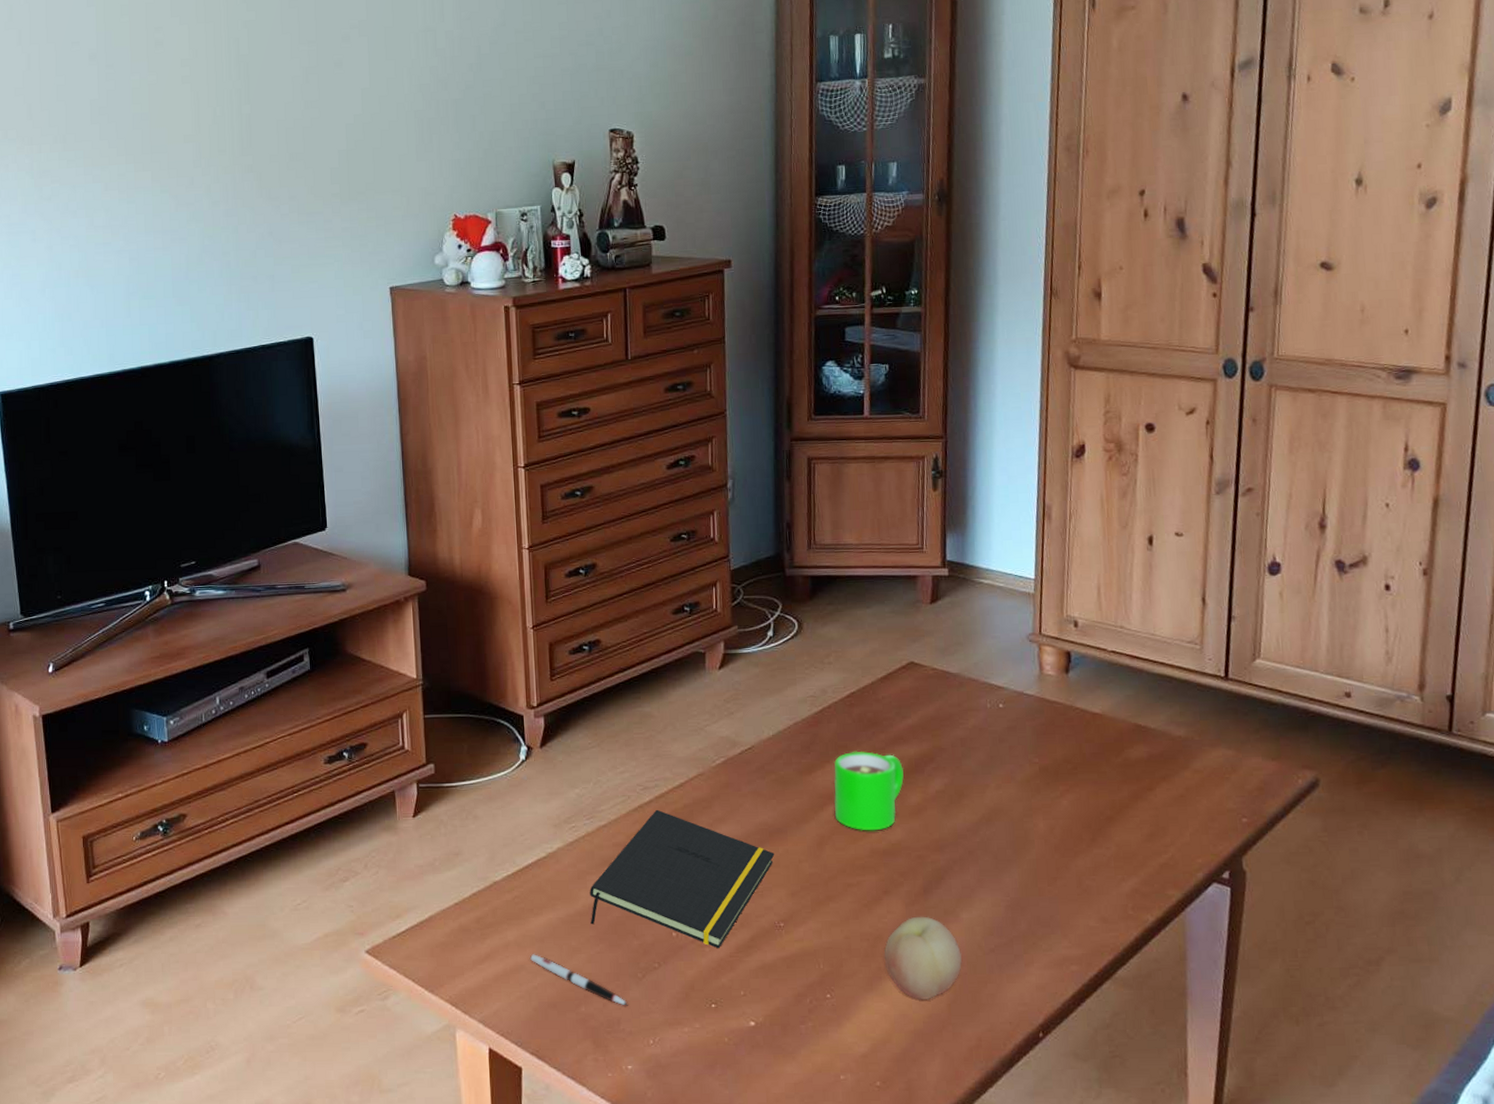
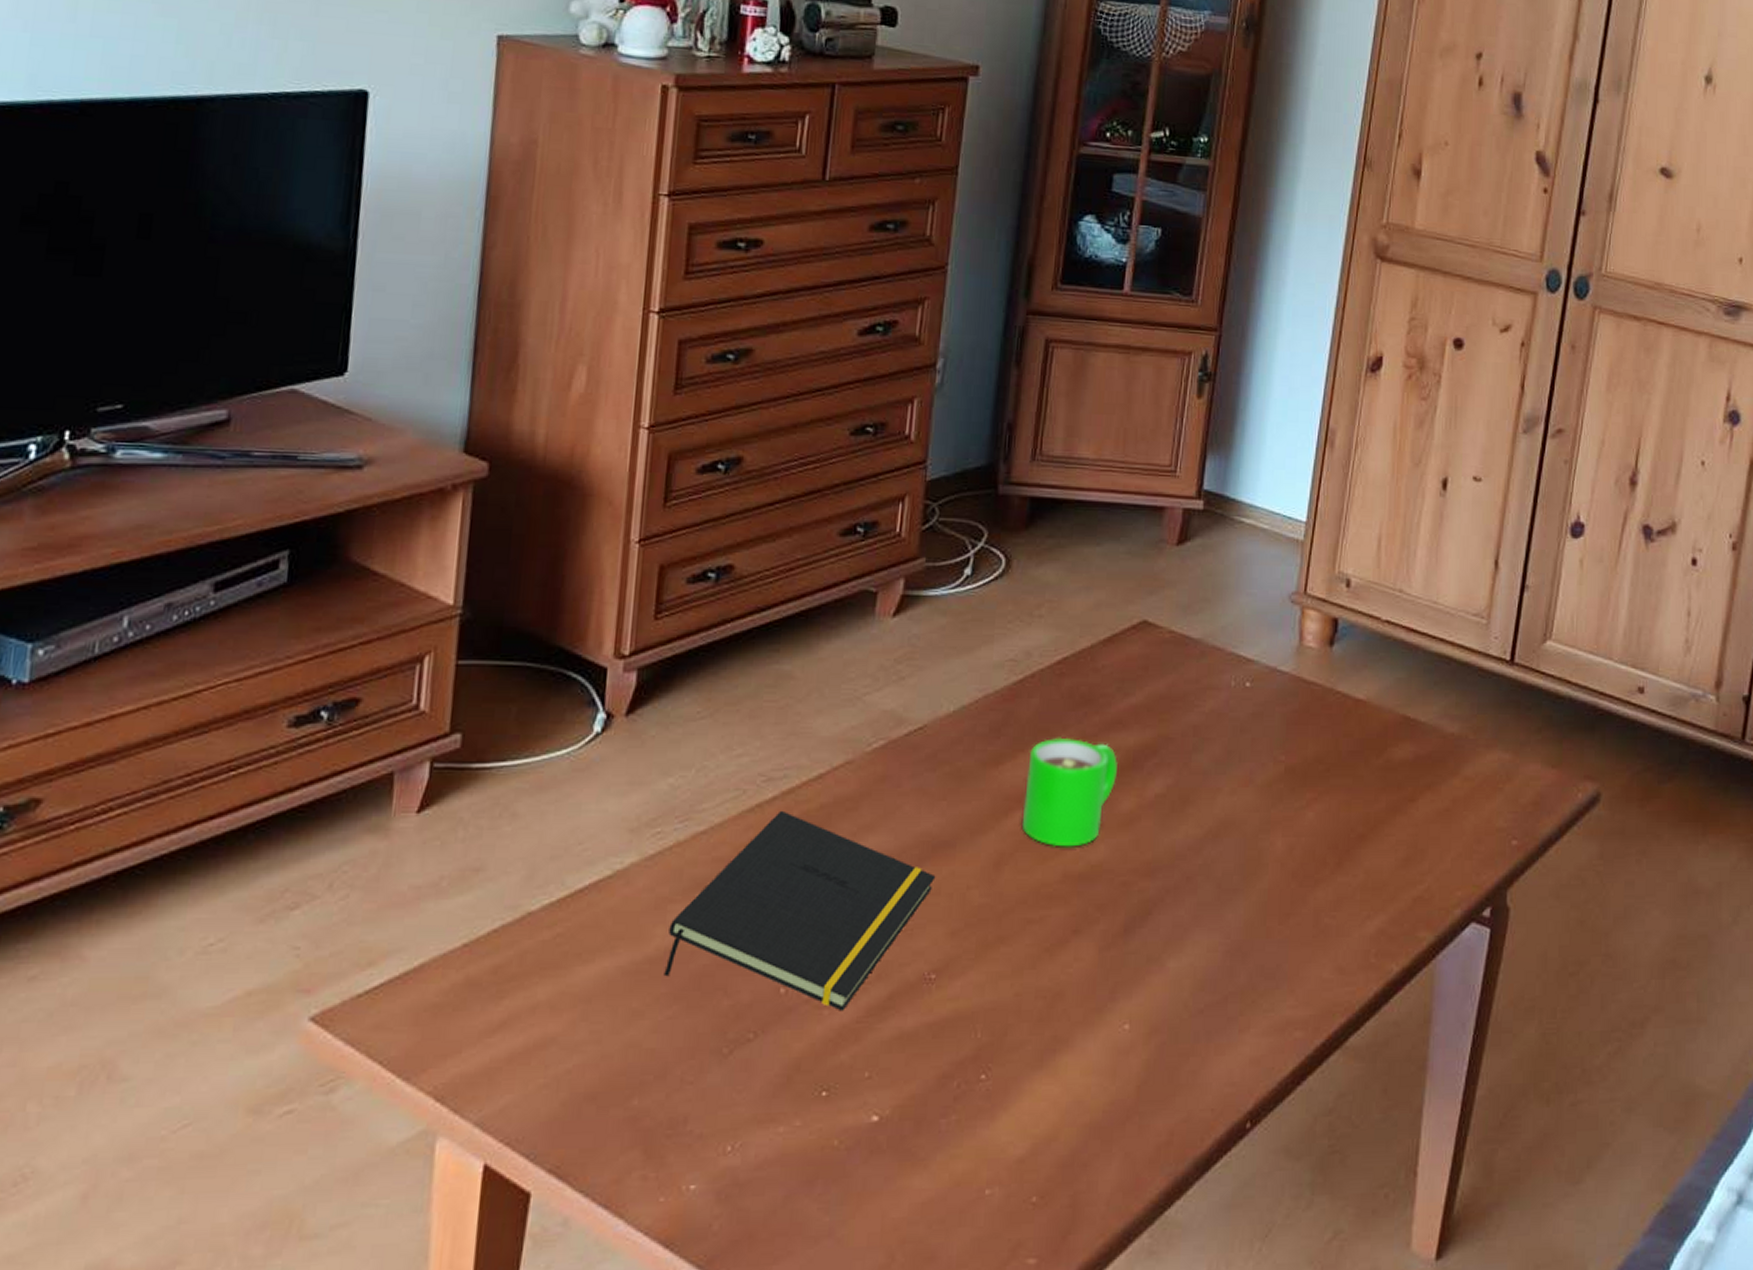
pen: present [530,954,628,1006] -> none [567,1021,703,1097]
fruit: present [884,916,963,1001] -> none [1062,965,1163,1081]

